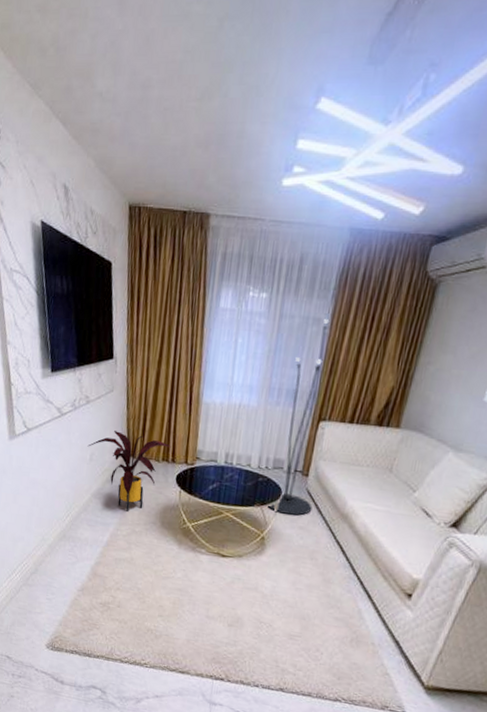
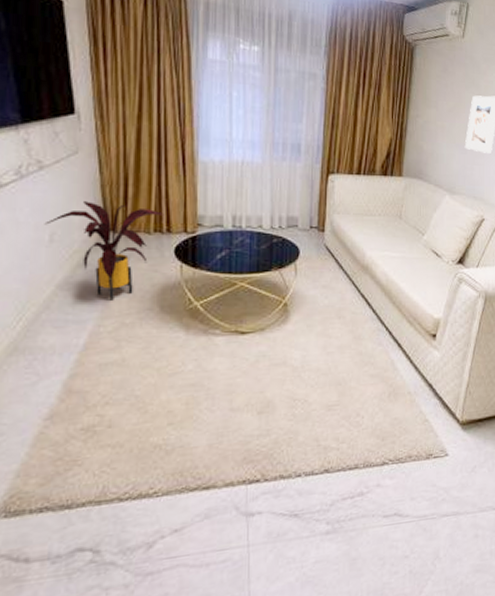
floor lamp: present [265,319,329,516] -> none [284,74,333,276]

